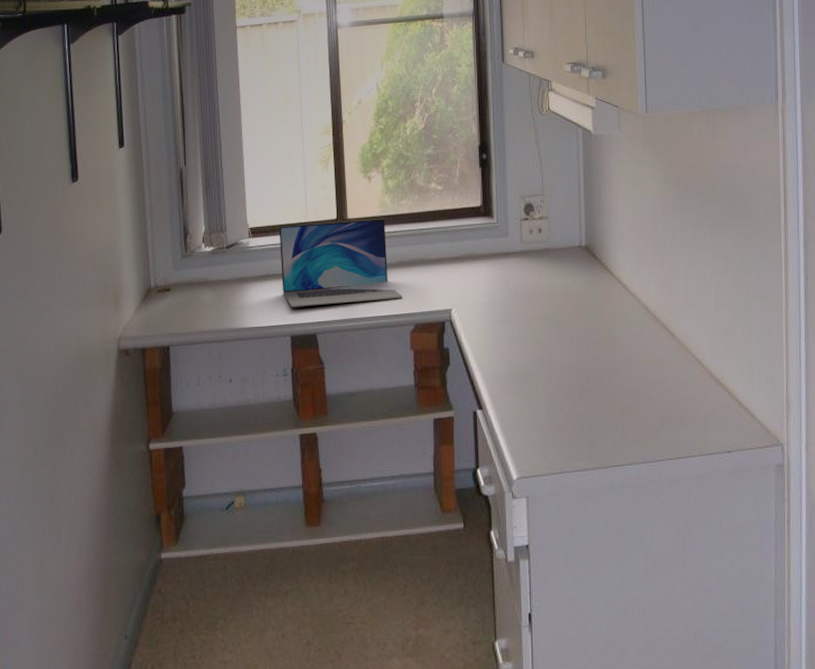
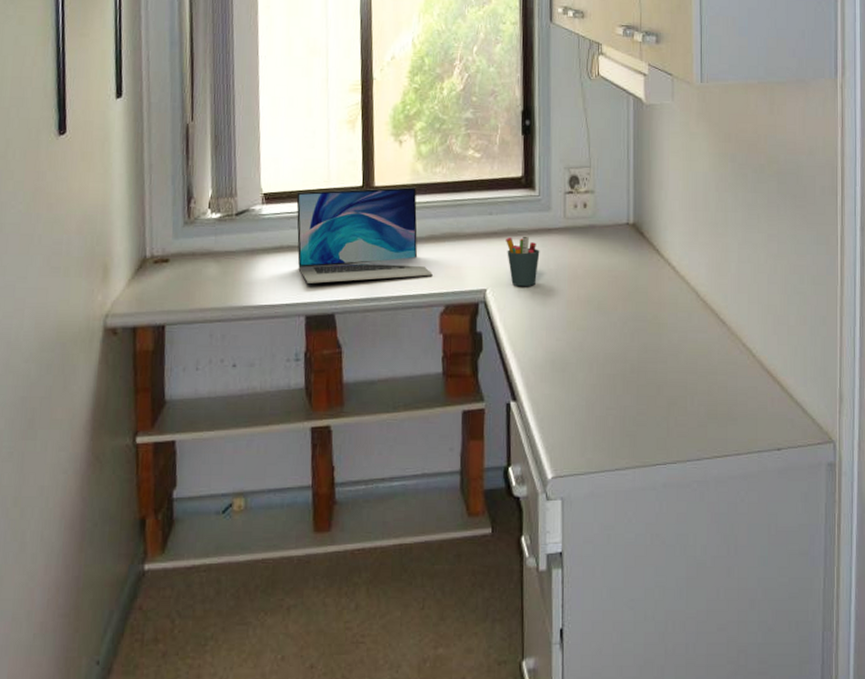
pen holder: none [468,260,500,307] -> present [506,236,540,287]

